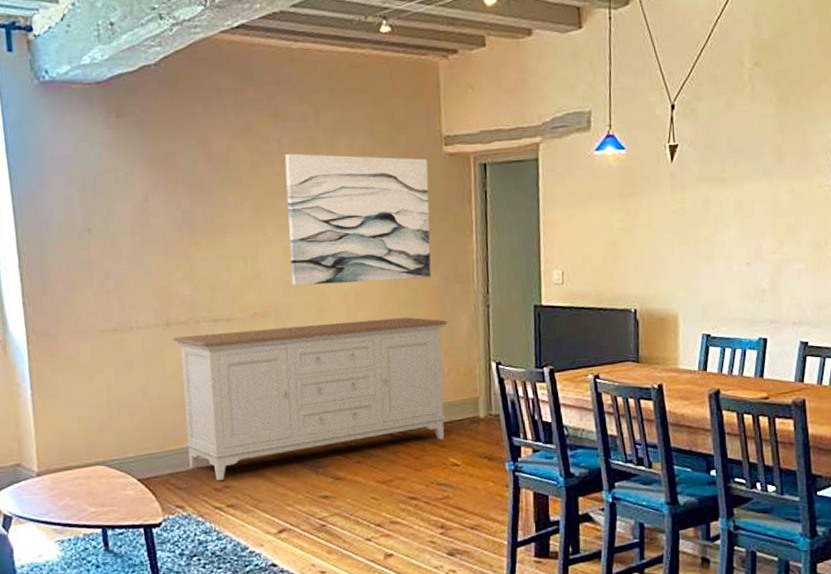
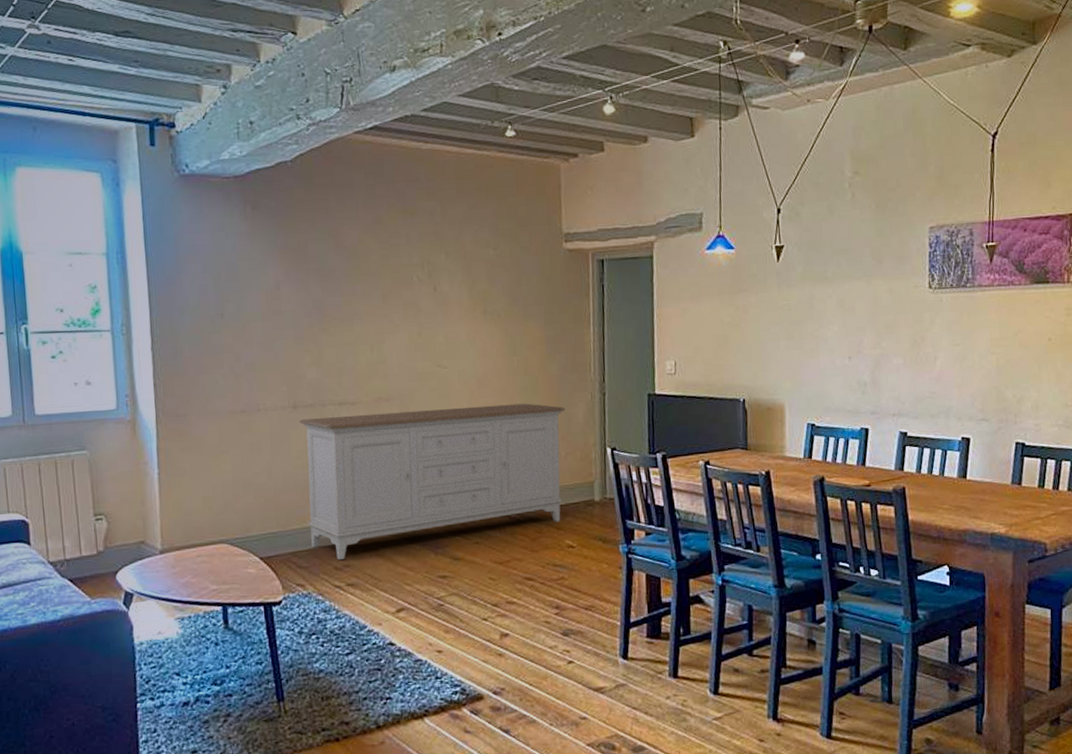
wall art: present [284,153,432,286] -> none [412,246,550,372]

